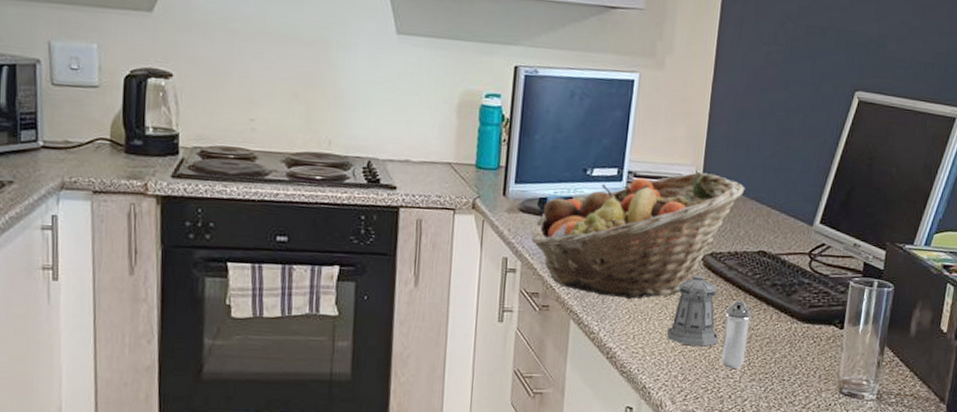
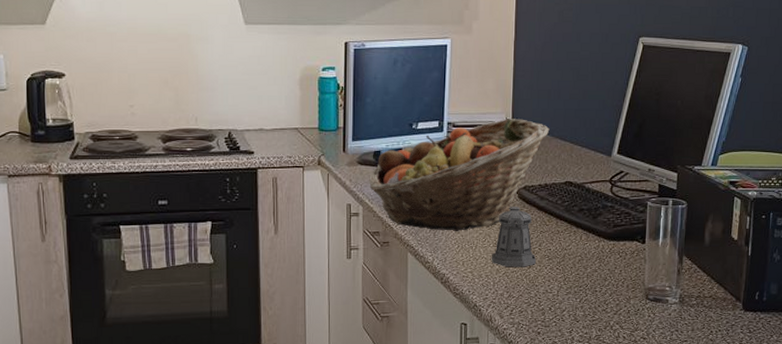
shaker: present [720,300,752,369] -> none [540,225,564,284]

